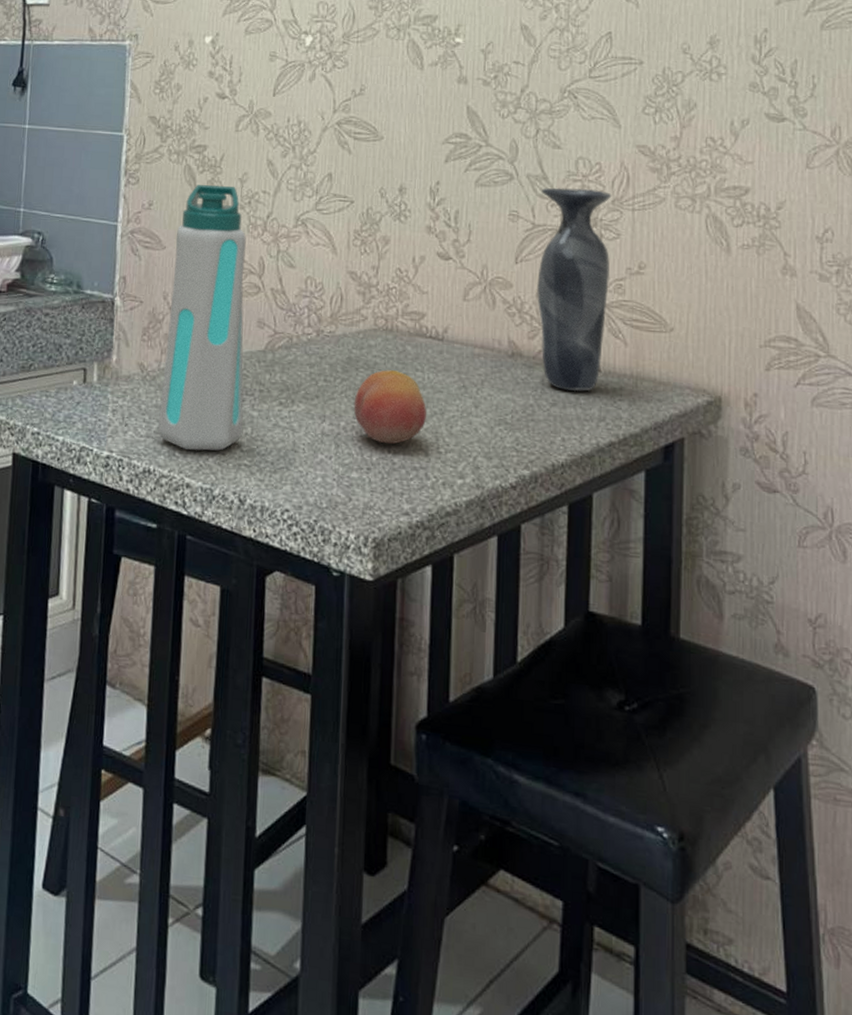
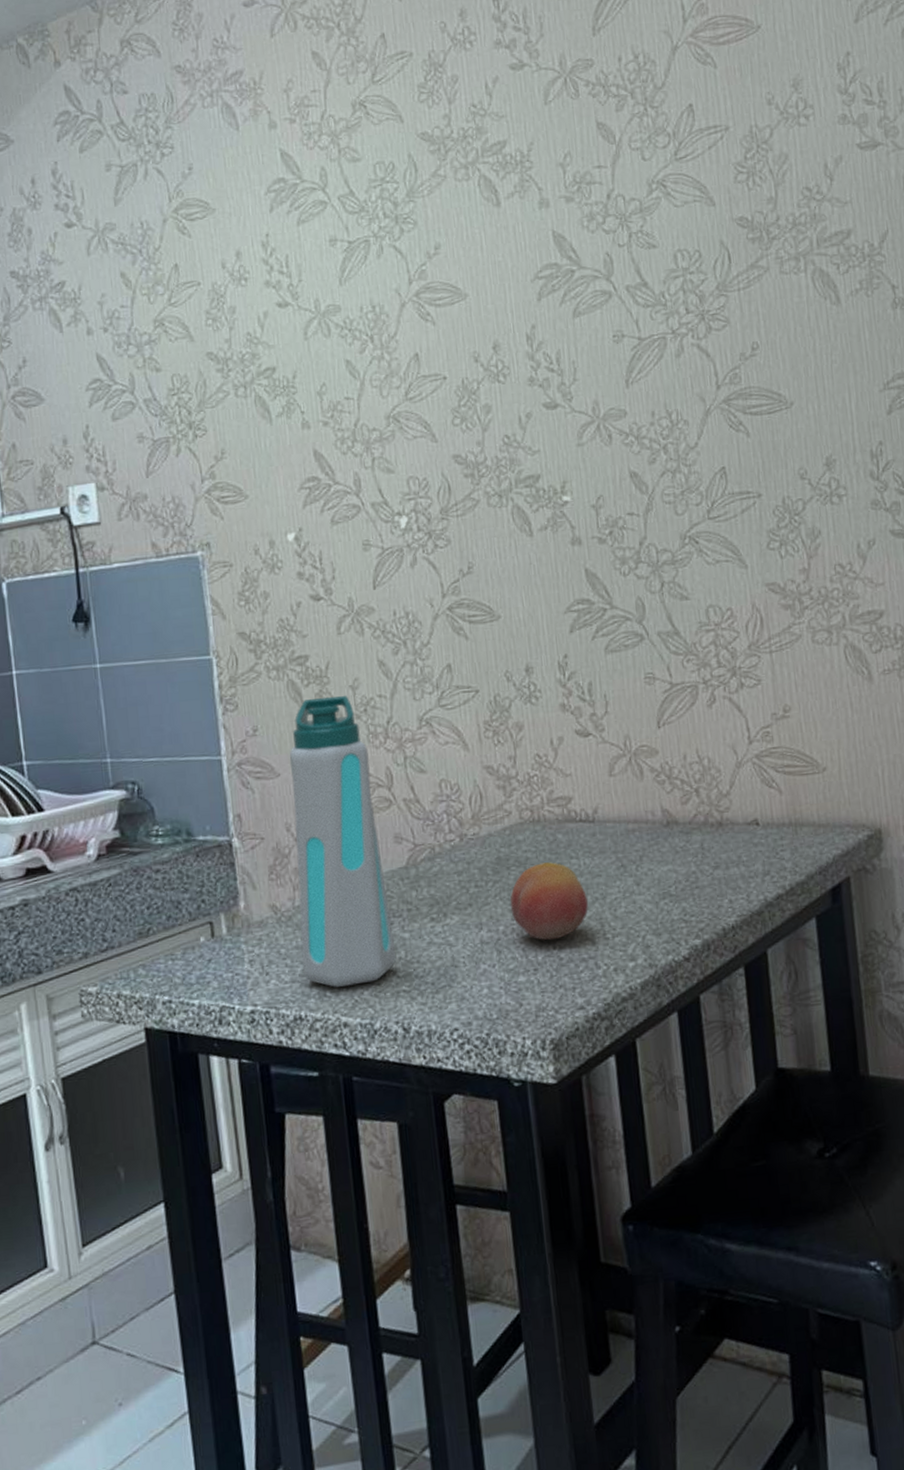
vase: present [536,187,612,392] -> none [674,636,758,851]

